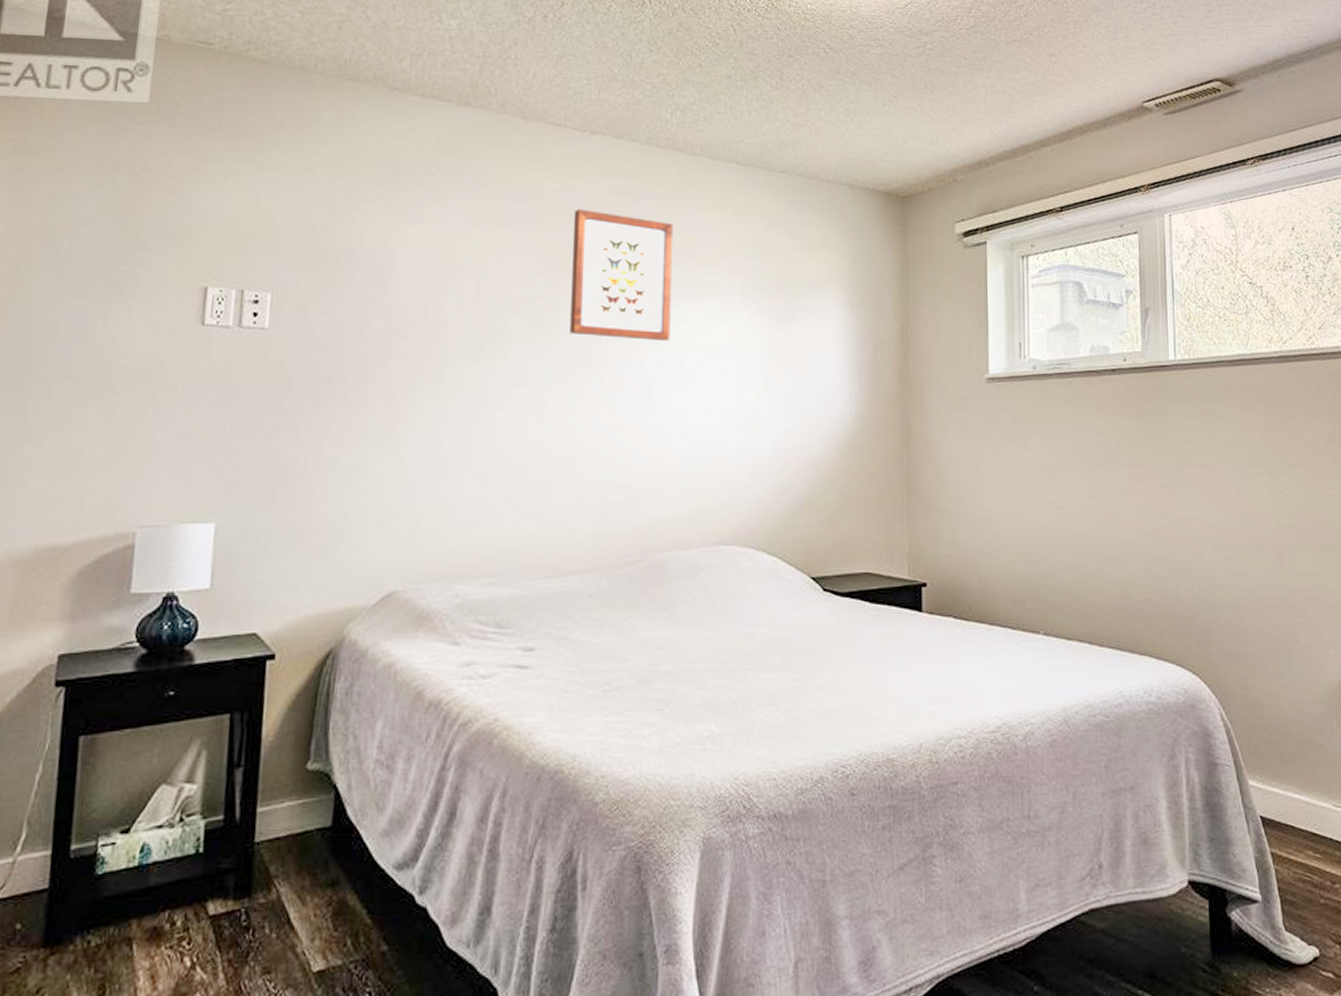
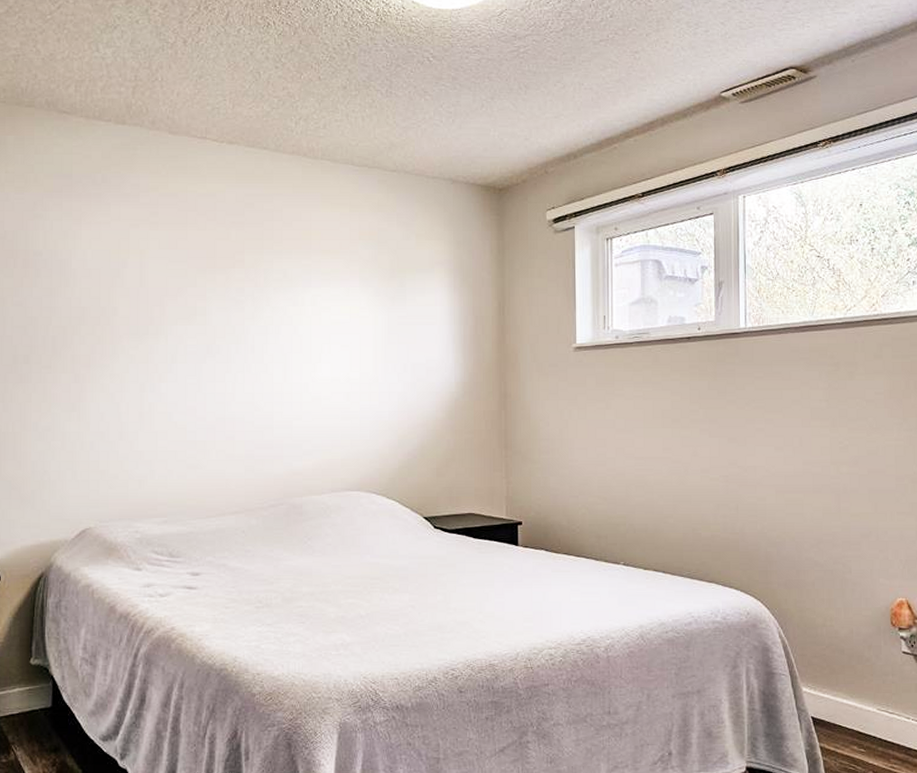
wall art: present [569,208,674,342] -> none [216,209,301,322]

